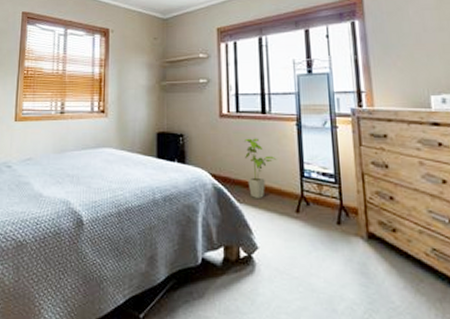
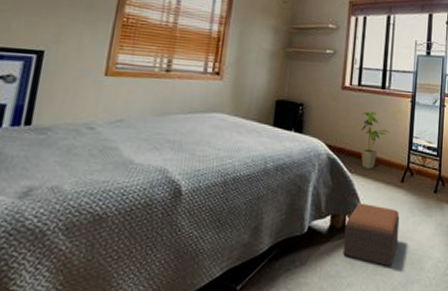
footstool: none [240,234,302,304] -> present [343,203,400,266]

